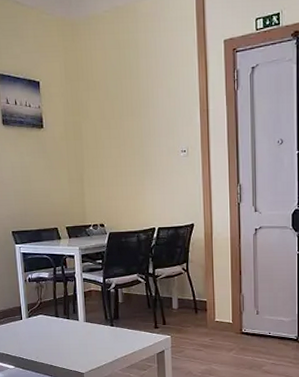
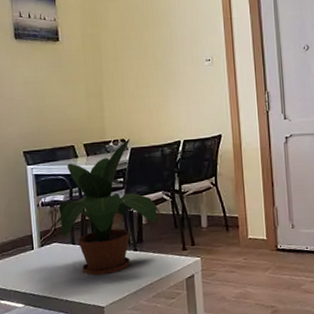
potted plant: none [35,224,137,346] -> present [49,139,162,276]

